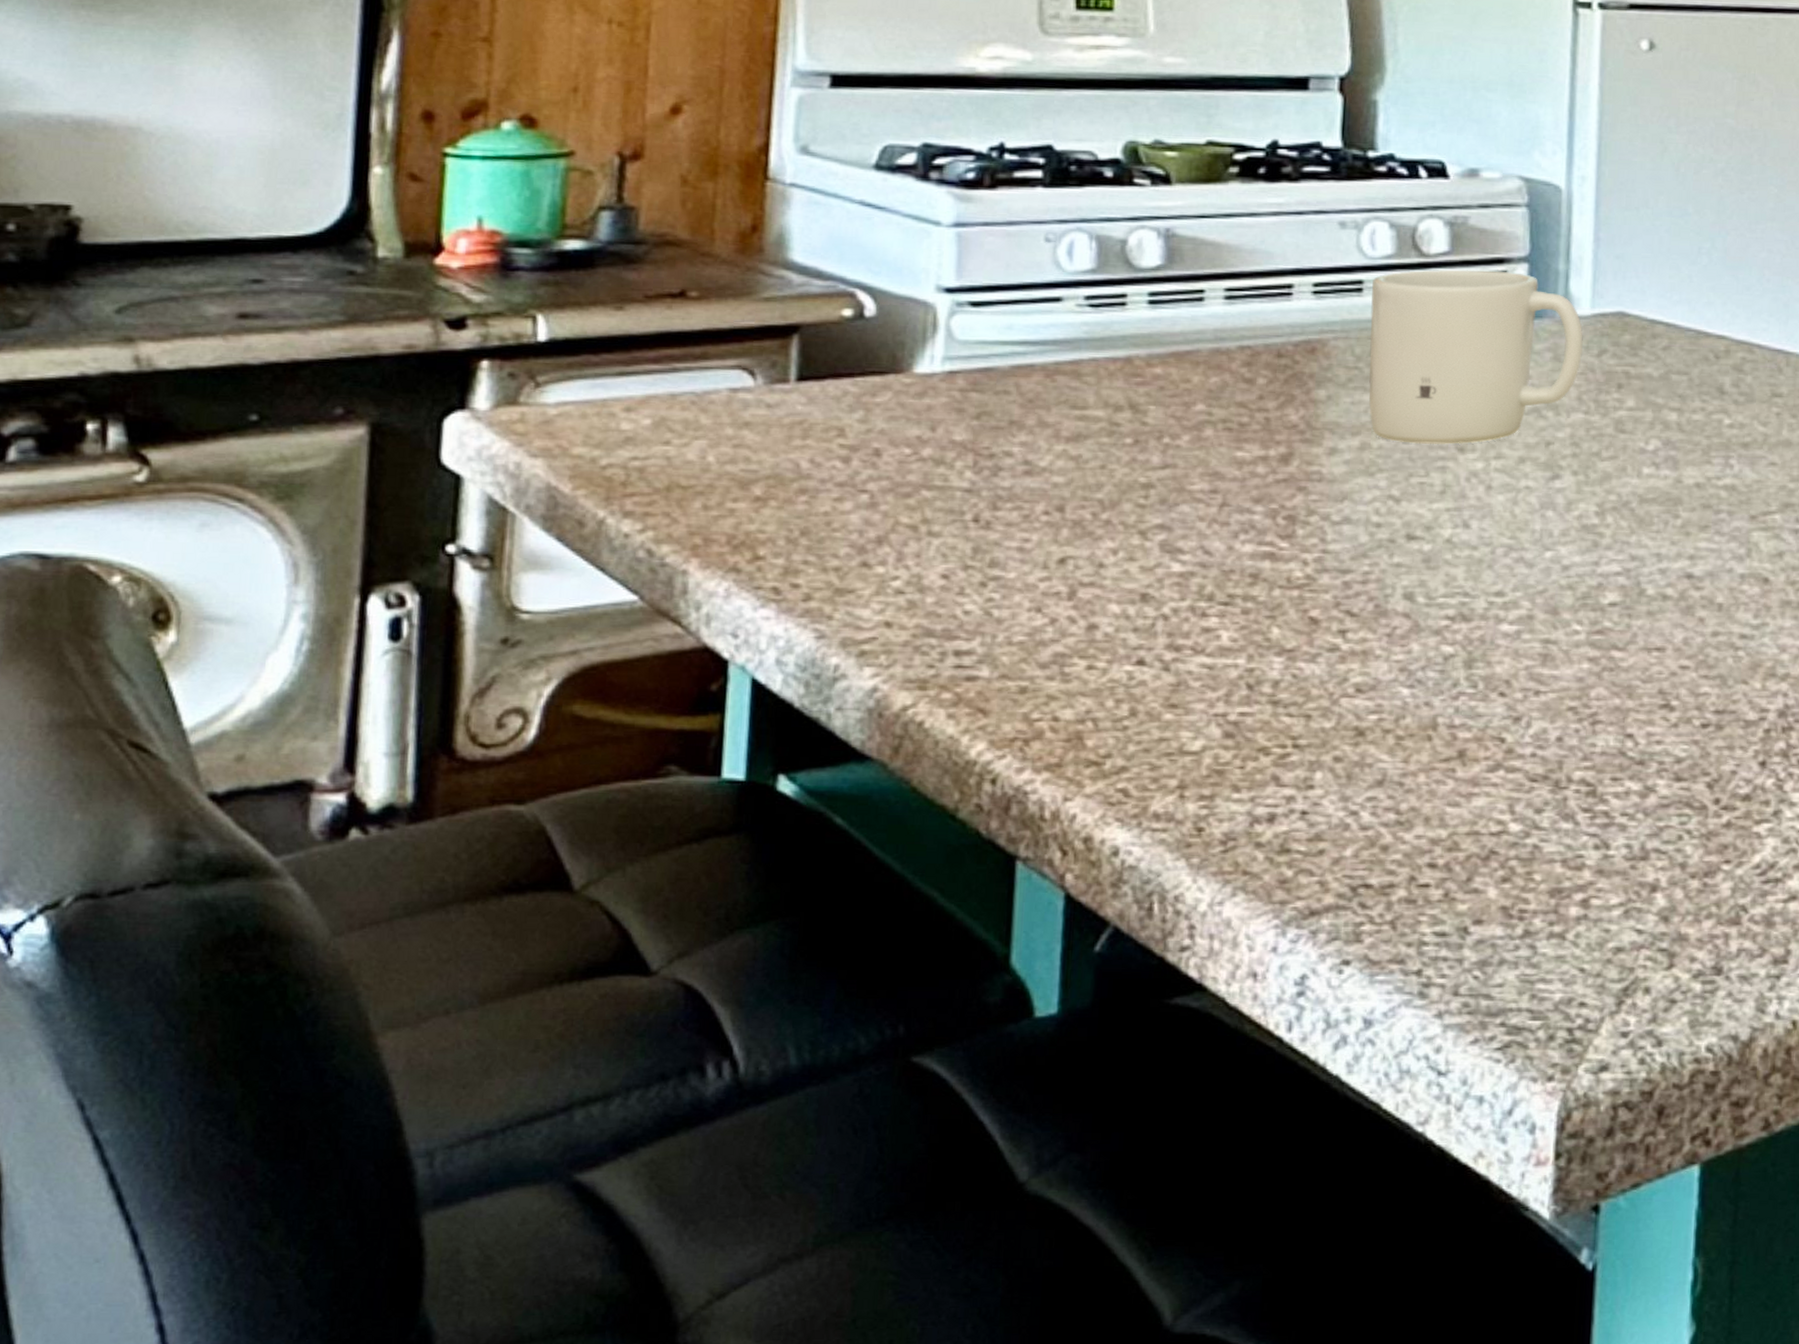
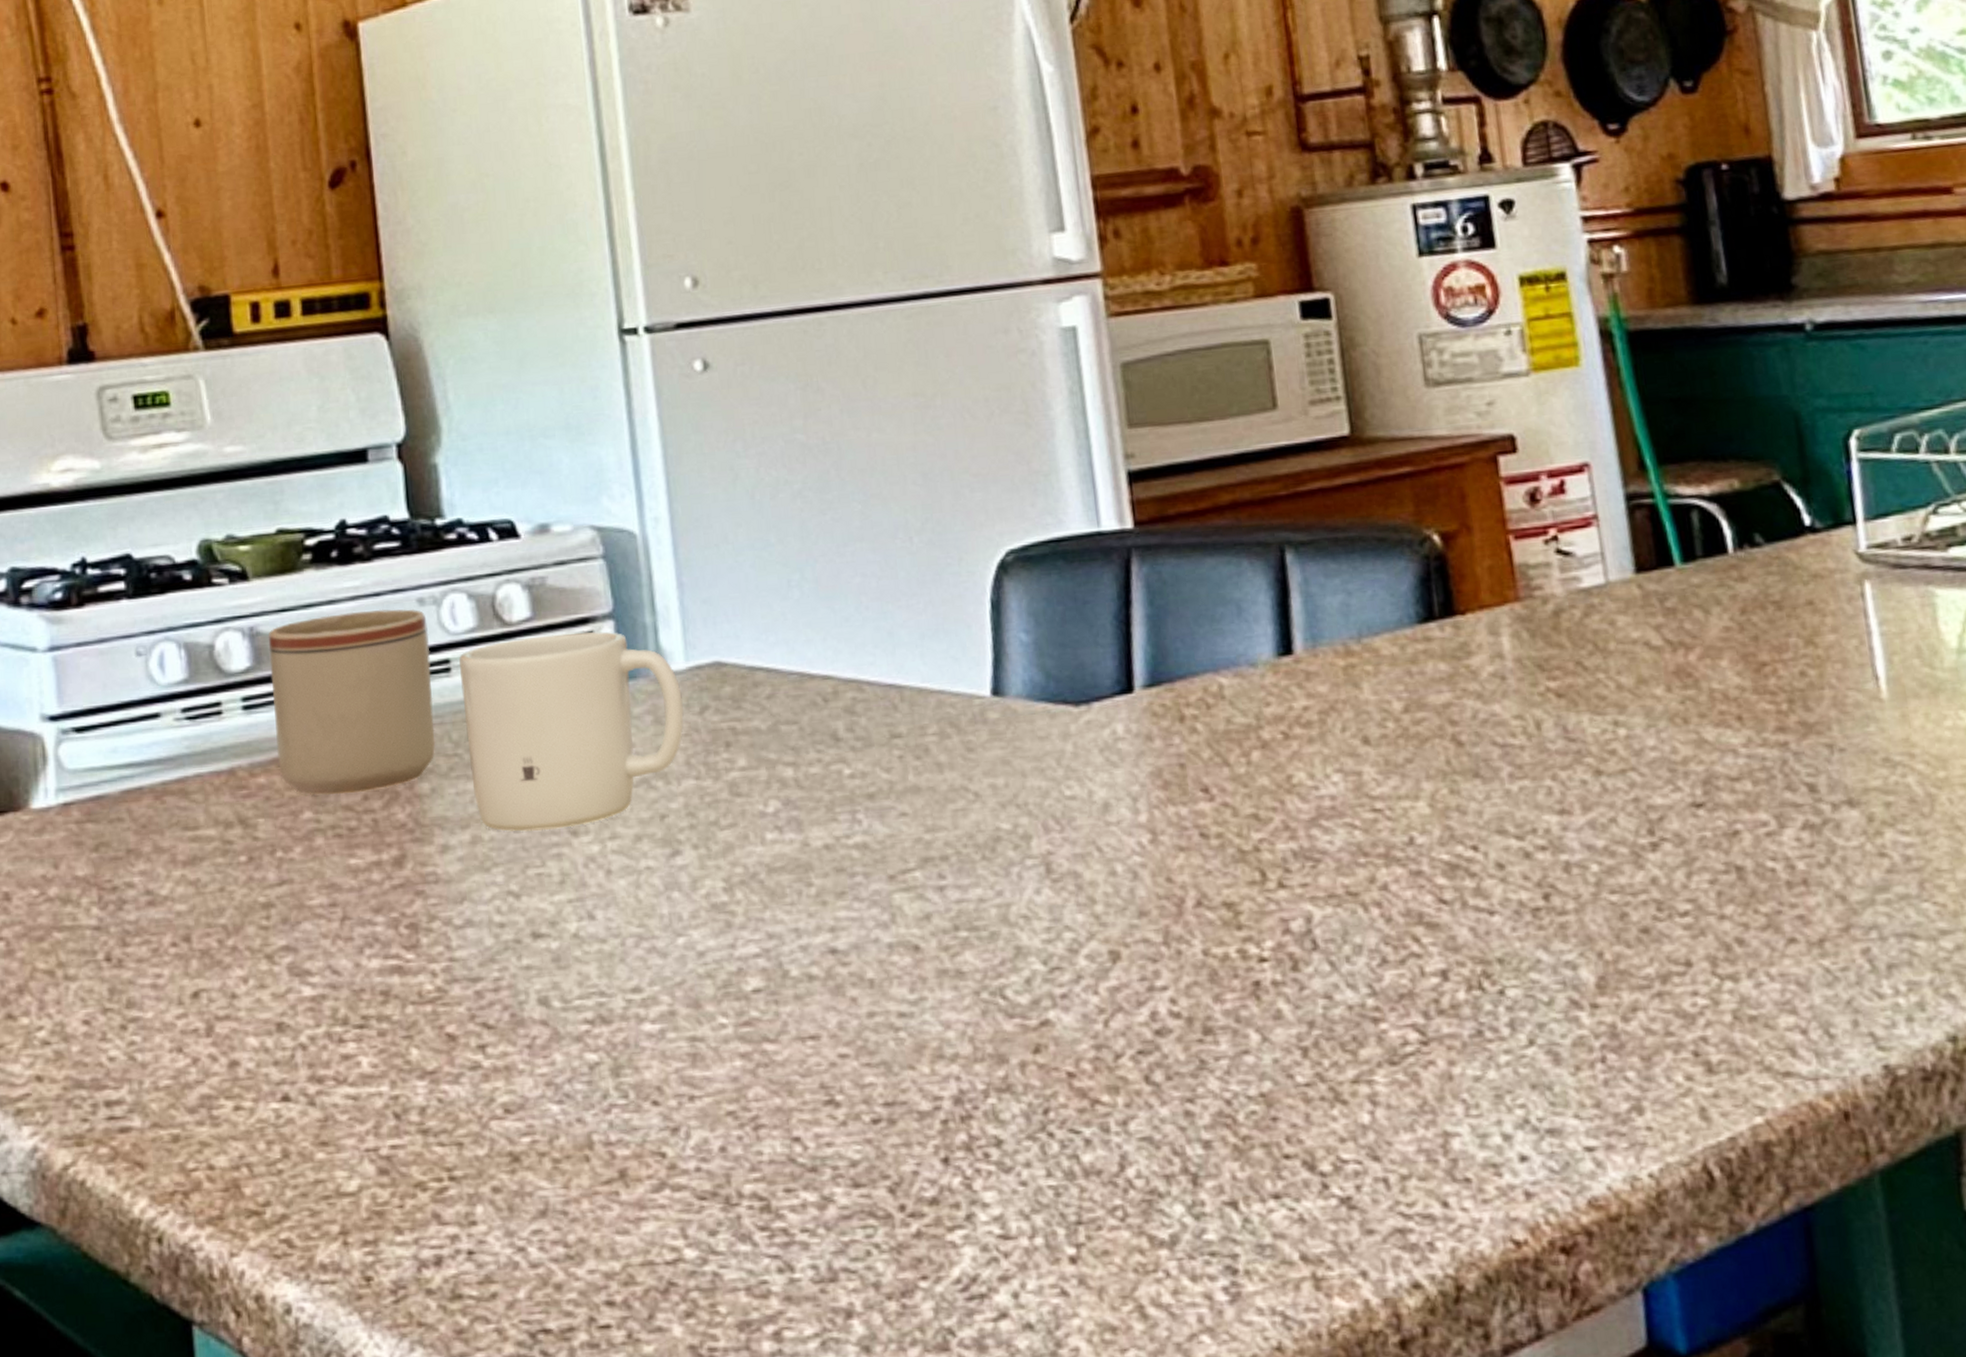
mug: none [1177,226,1346,392] -> present [268,608,435,795]

